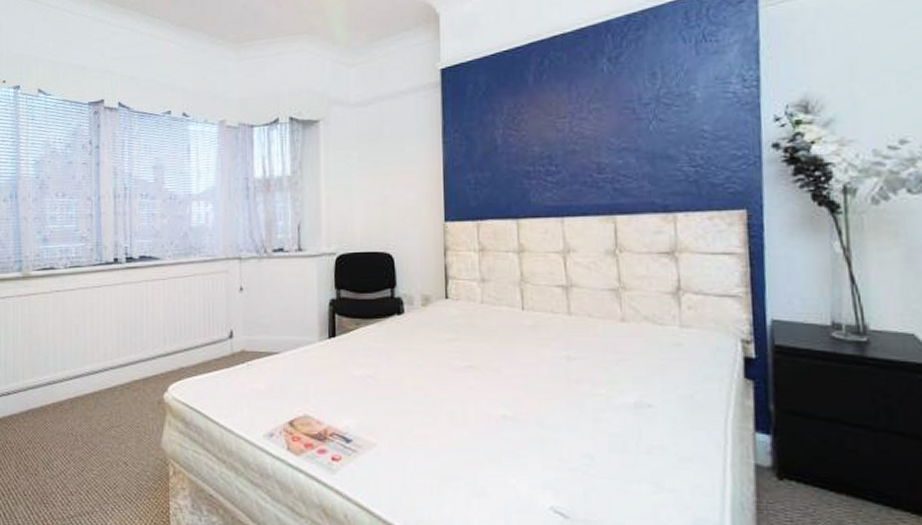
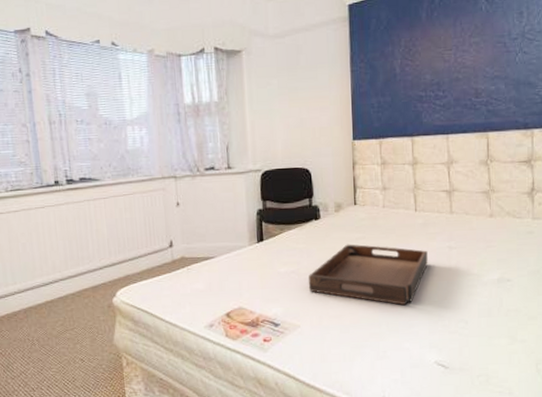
serving tray: none [387,346,539,428] -> present [308,244,428,305]

